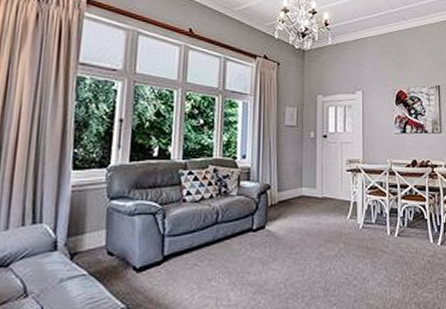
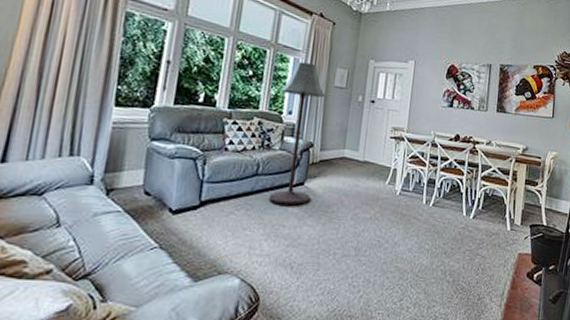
floor lamp: none [231,105,277,251] -> present [268,61,326,206]

